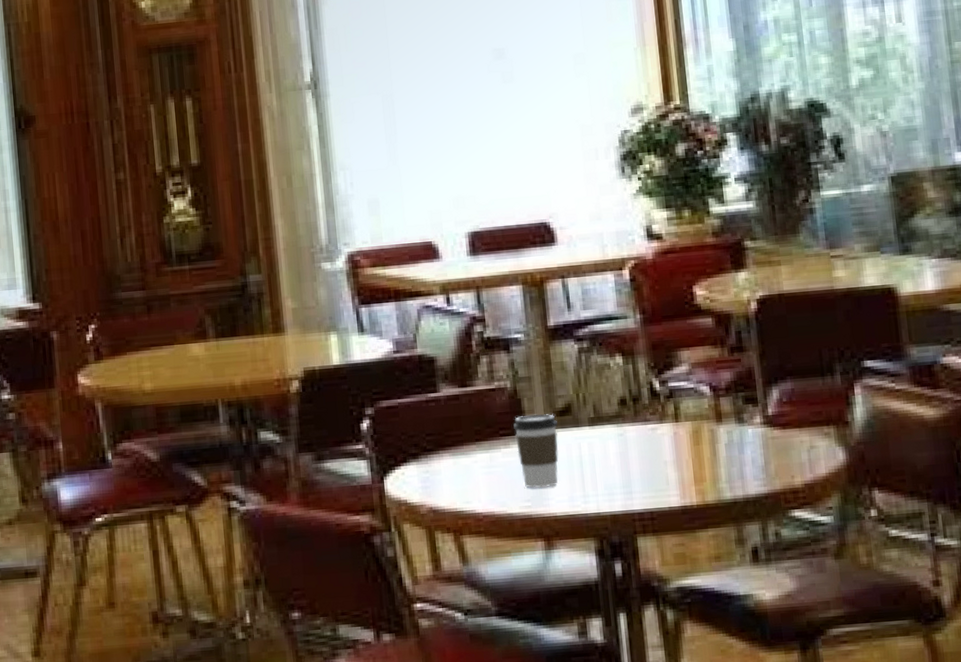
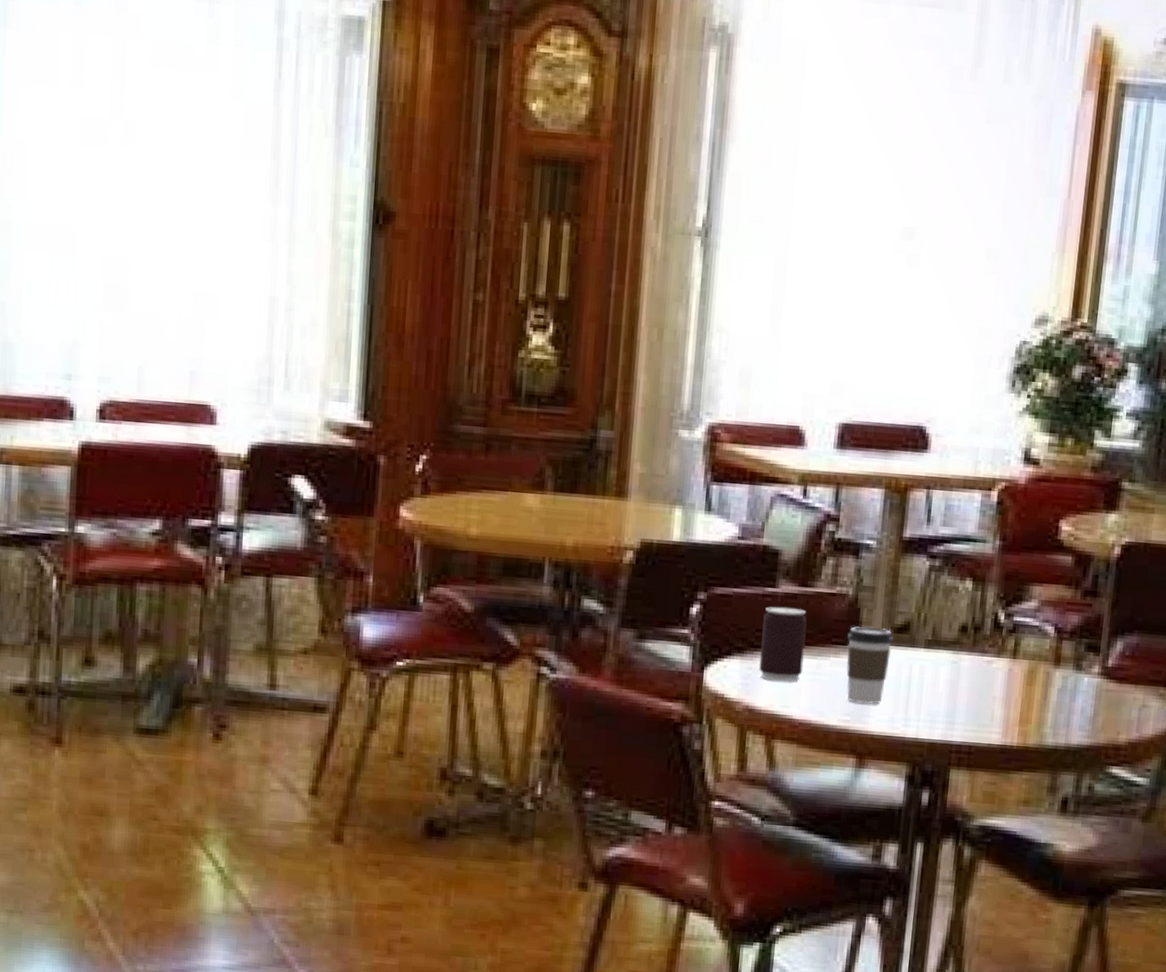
beverage can: none [431,408,477,480] -> present [758,606,807,682]

